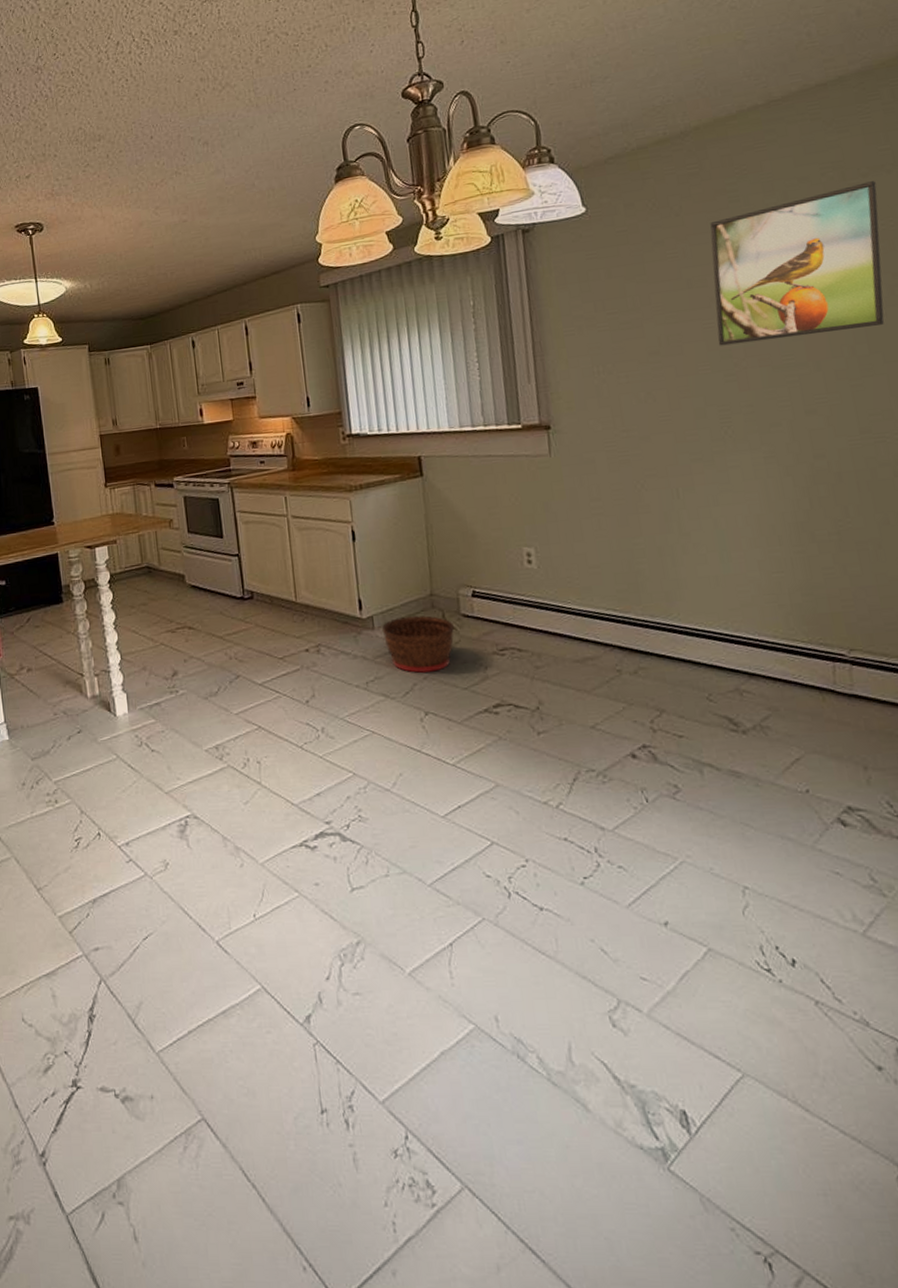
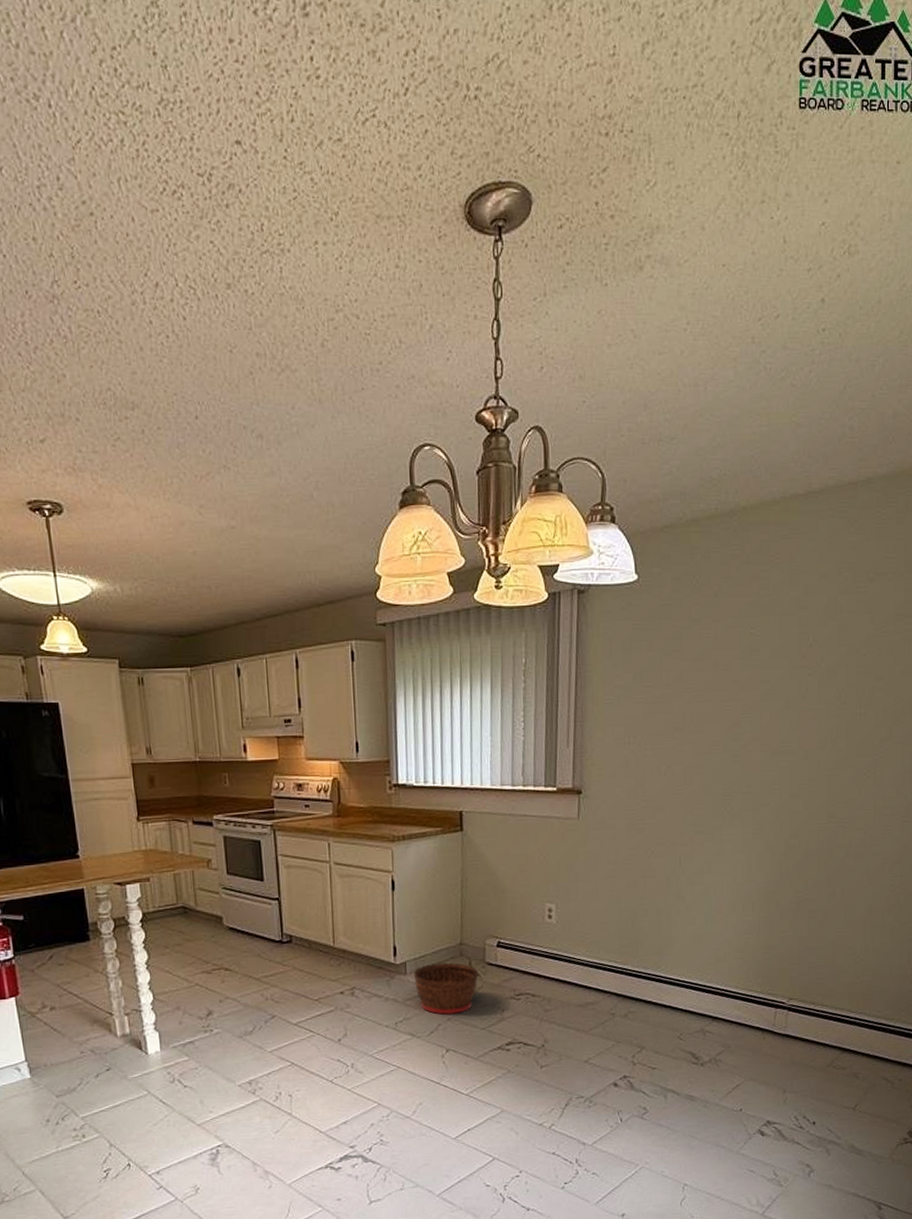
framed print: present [710,181,884,346] -> none [732,587,878,729]

